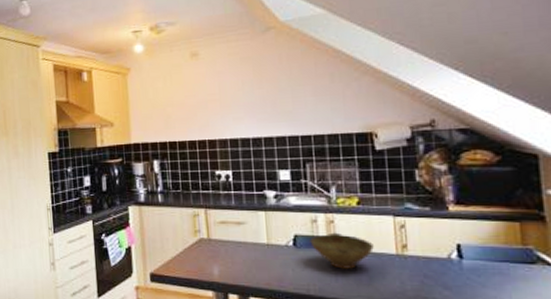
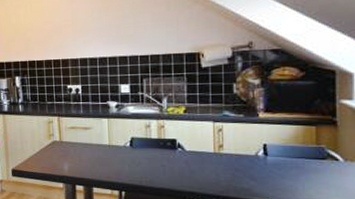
bowl: present [310,232,374,269] -> none [144,135,196,165]

